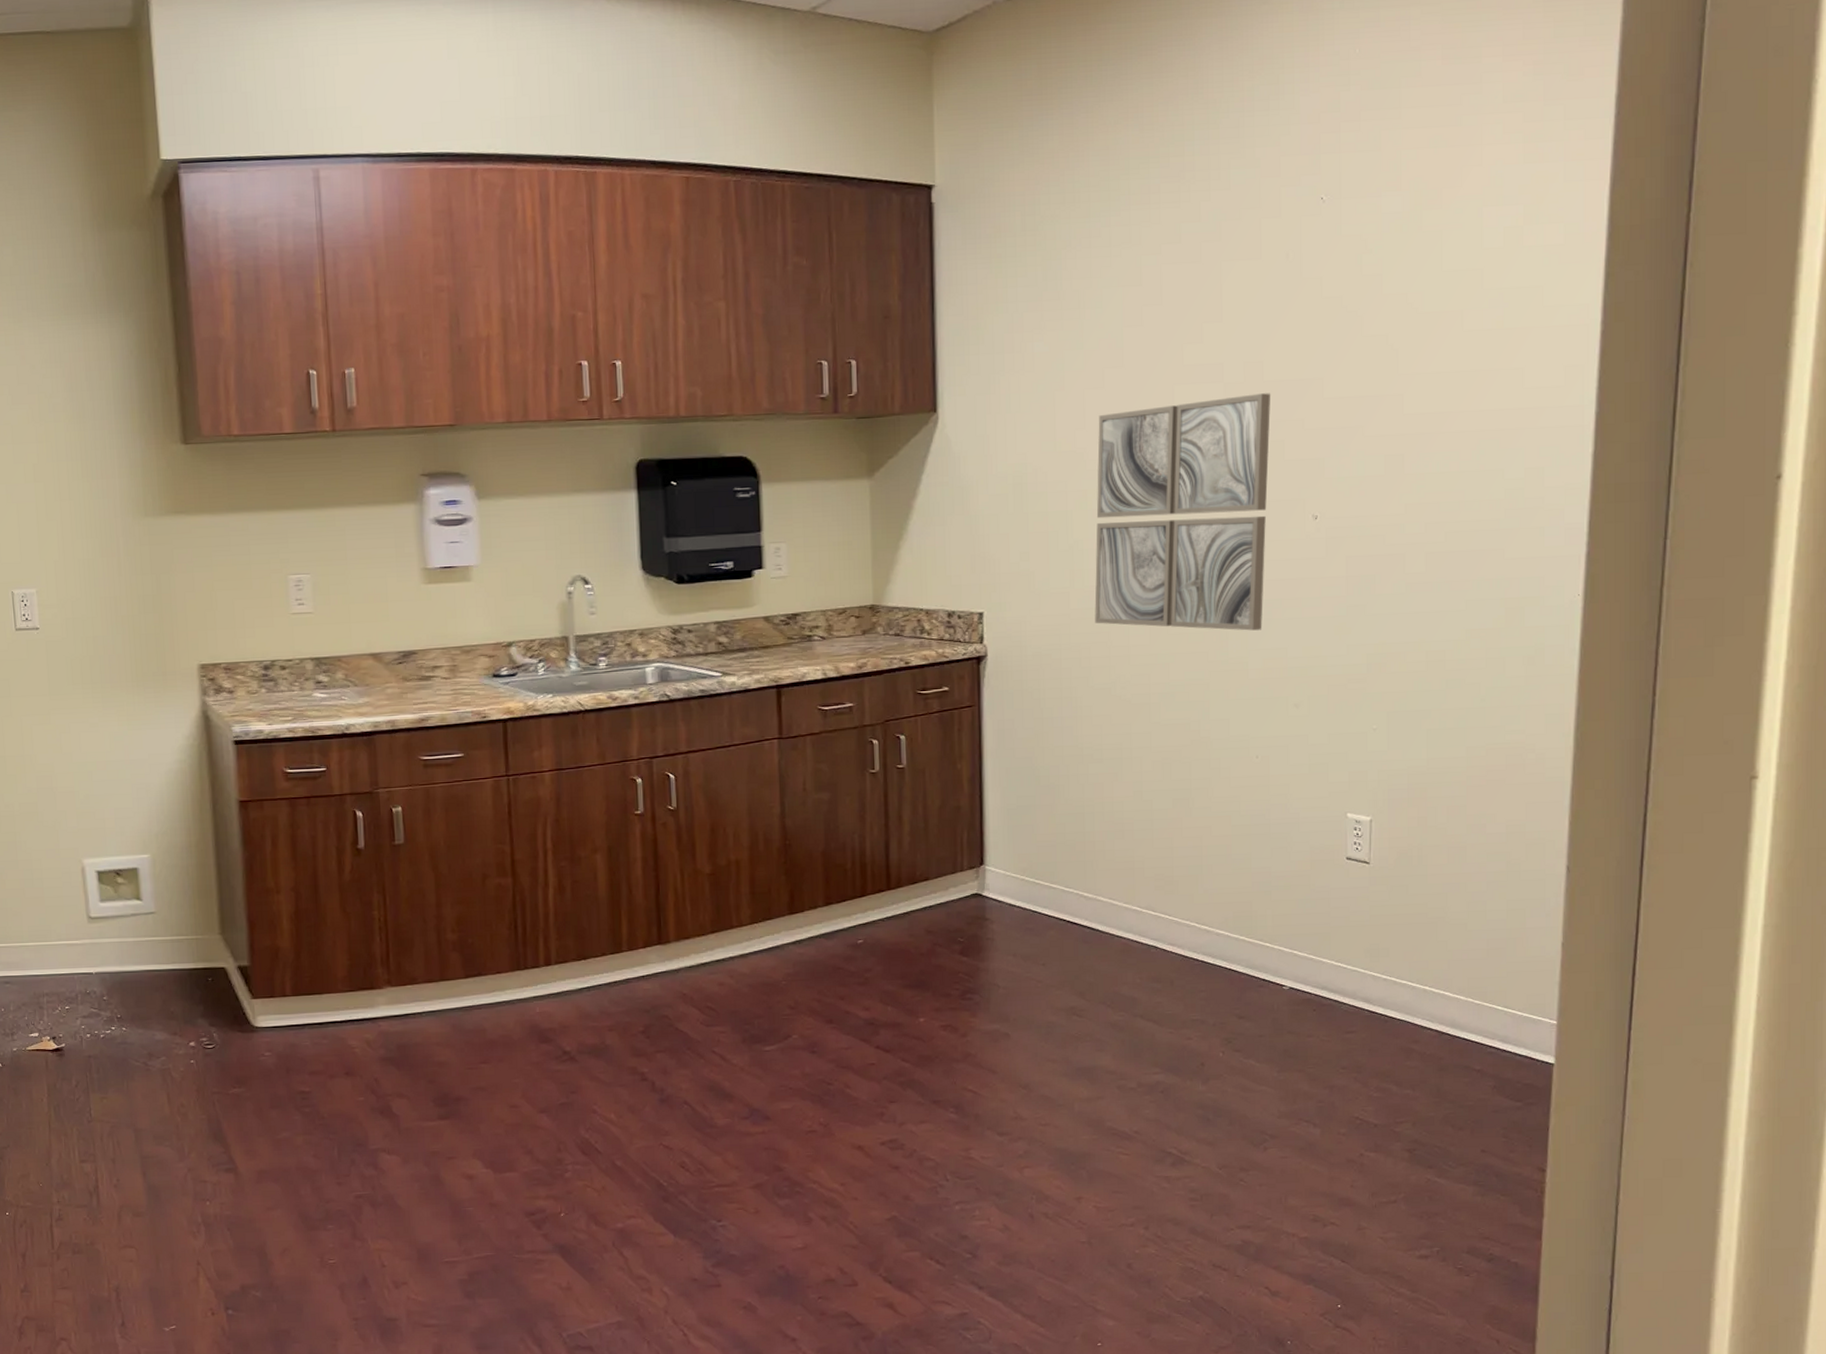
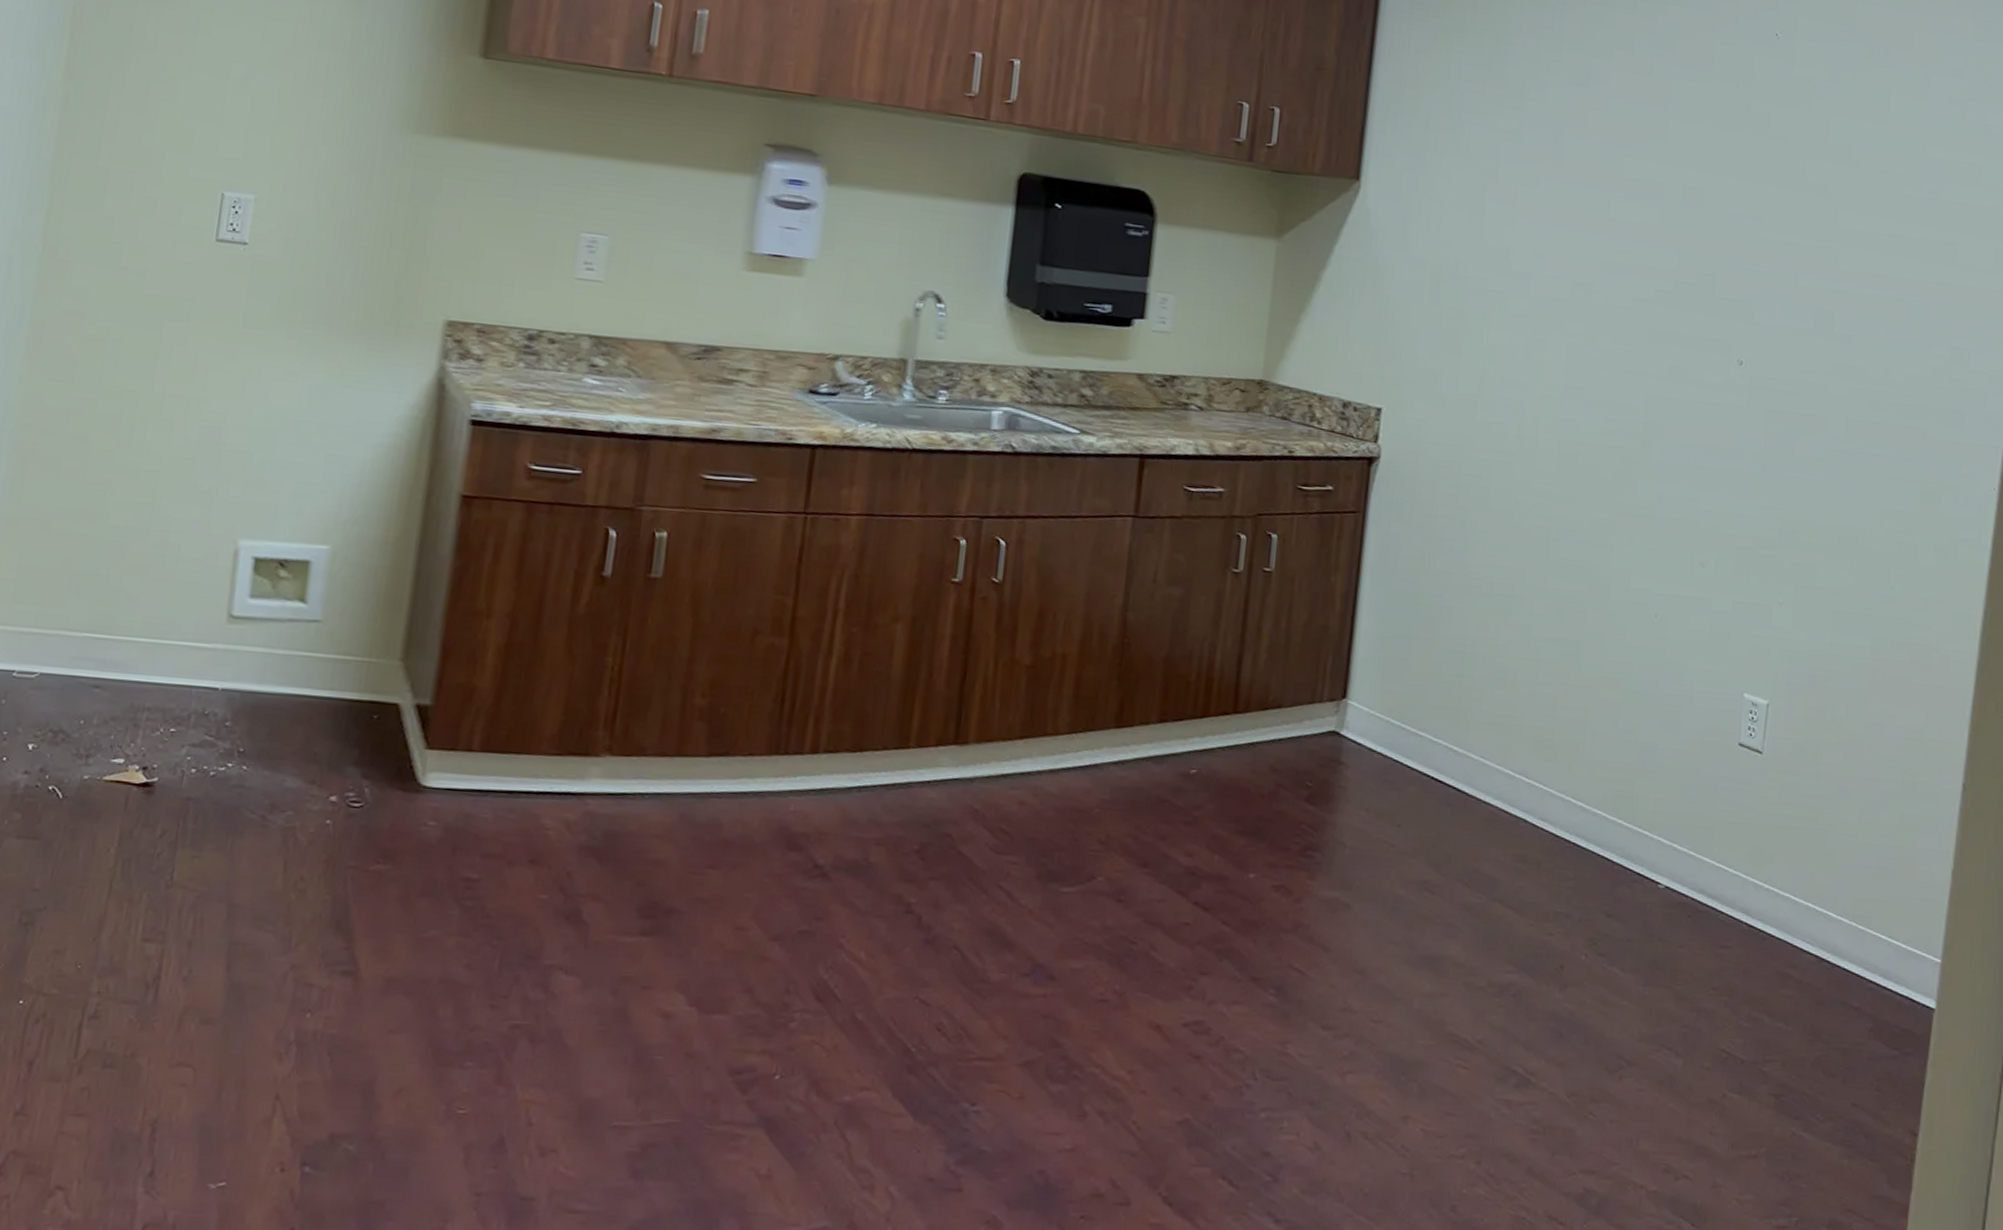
wall art: present [1094,393,1271,631] -> none [1501,214,1708,476]

